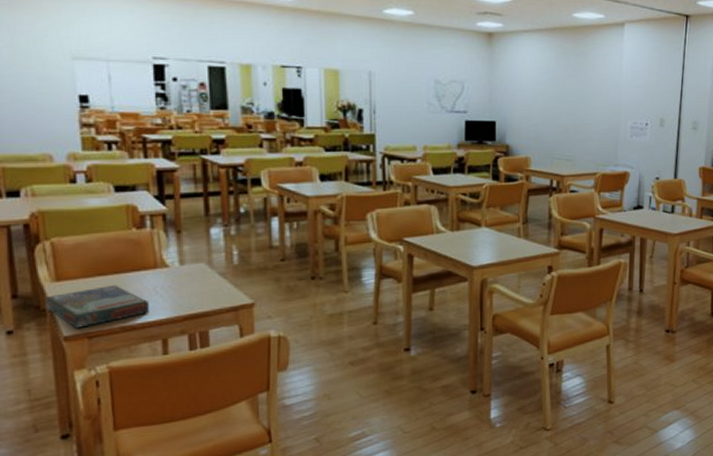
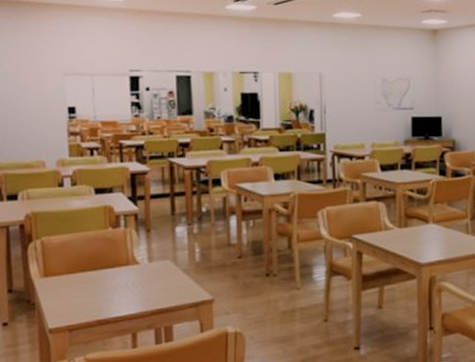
board game: present [45,284,149,328] -> none [35,280,121,321]

